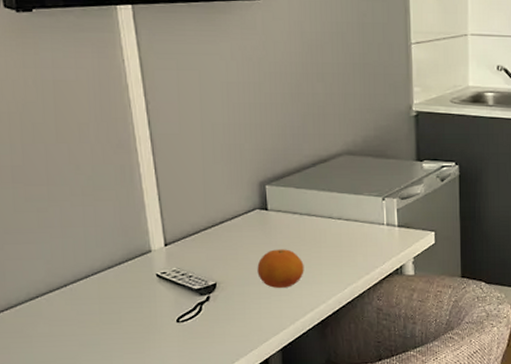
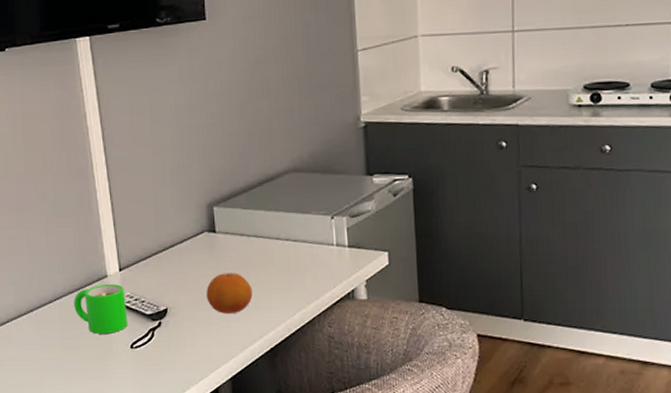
mug: none [114,258,174,309] -> present [74,283,128,334]

